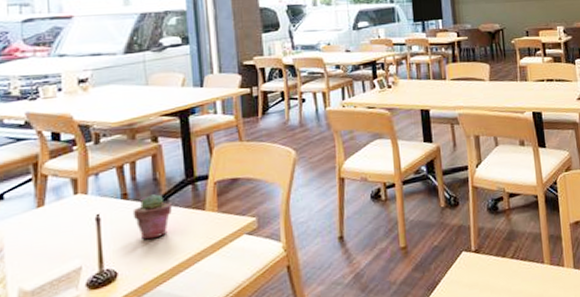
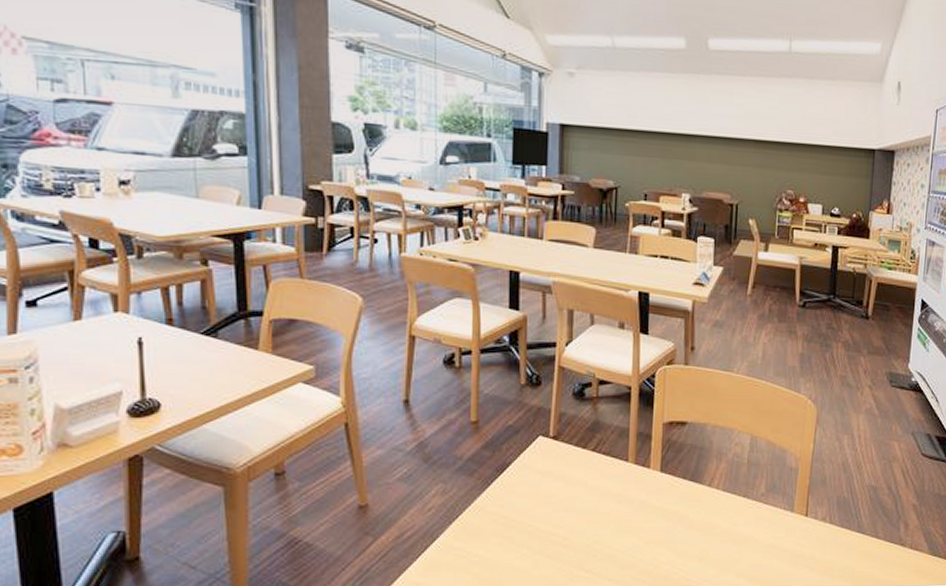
potted succulent: present [132,194,172,240] -> none [178,324,221,373]

